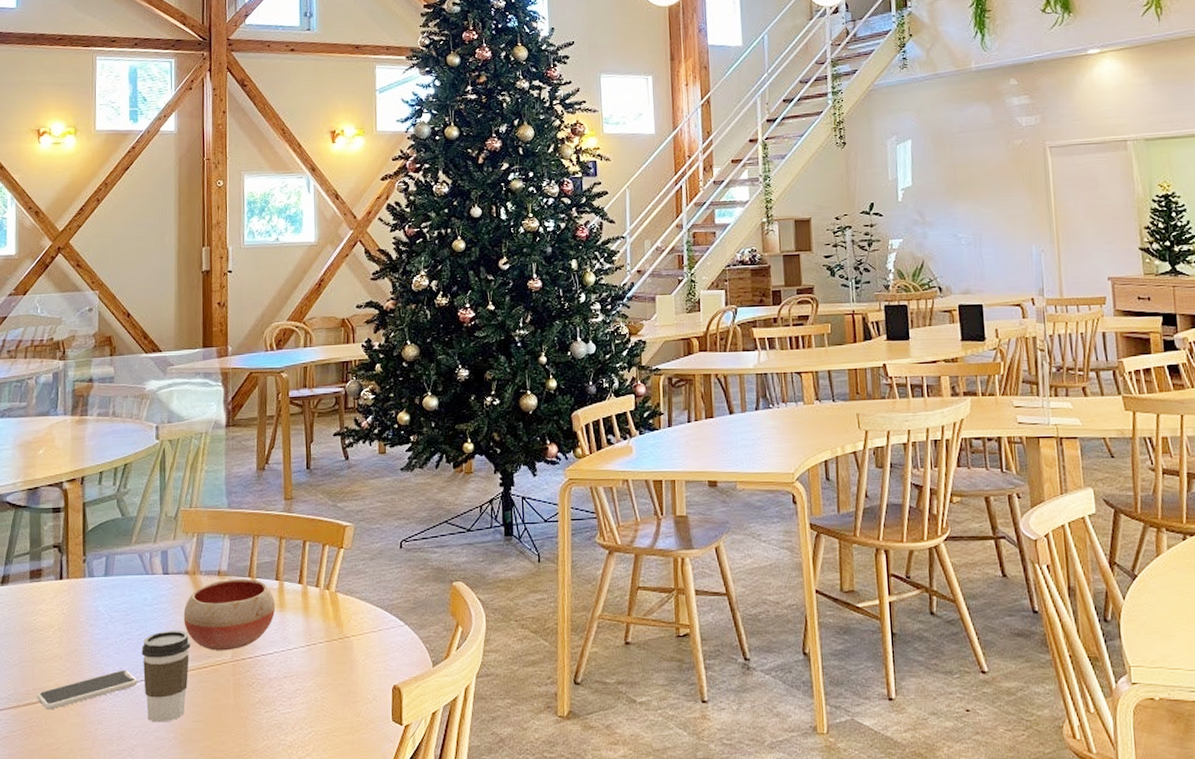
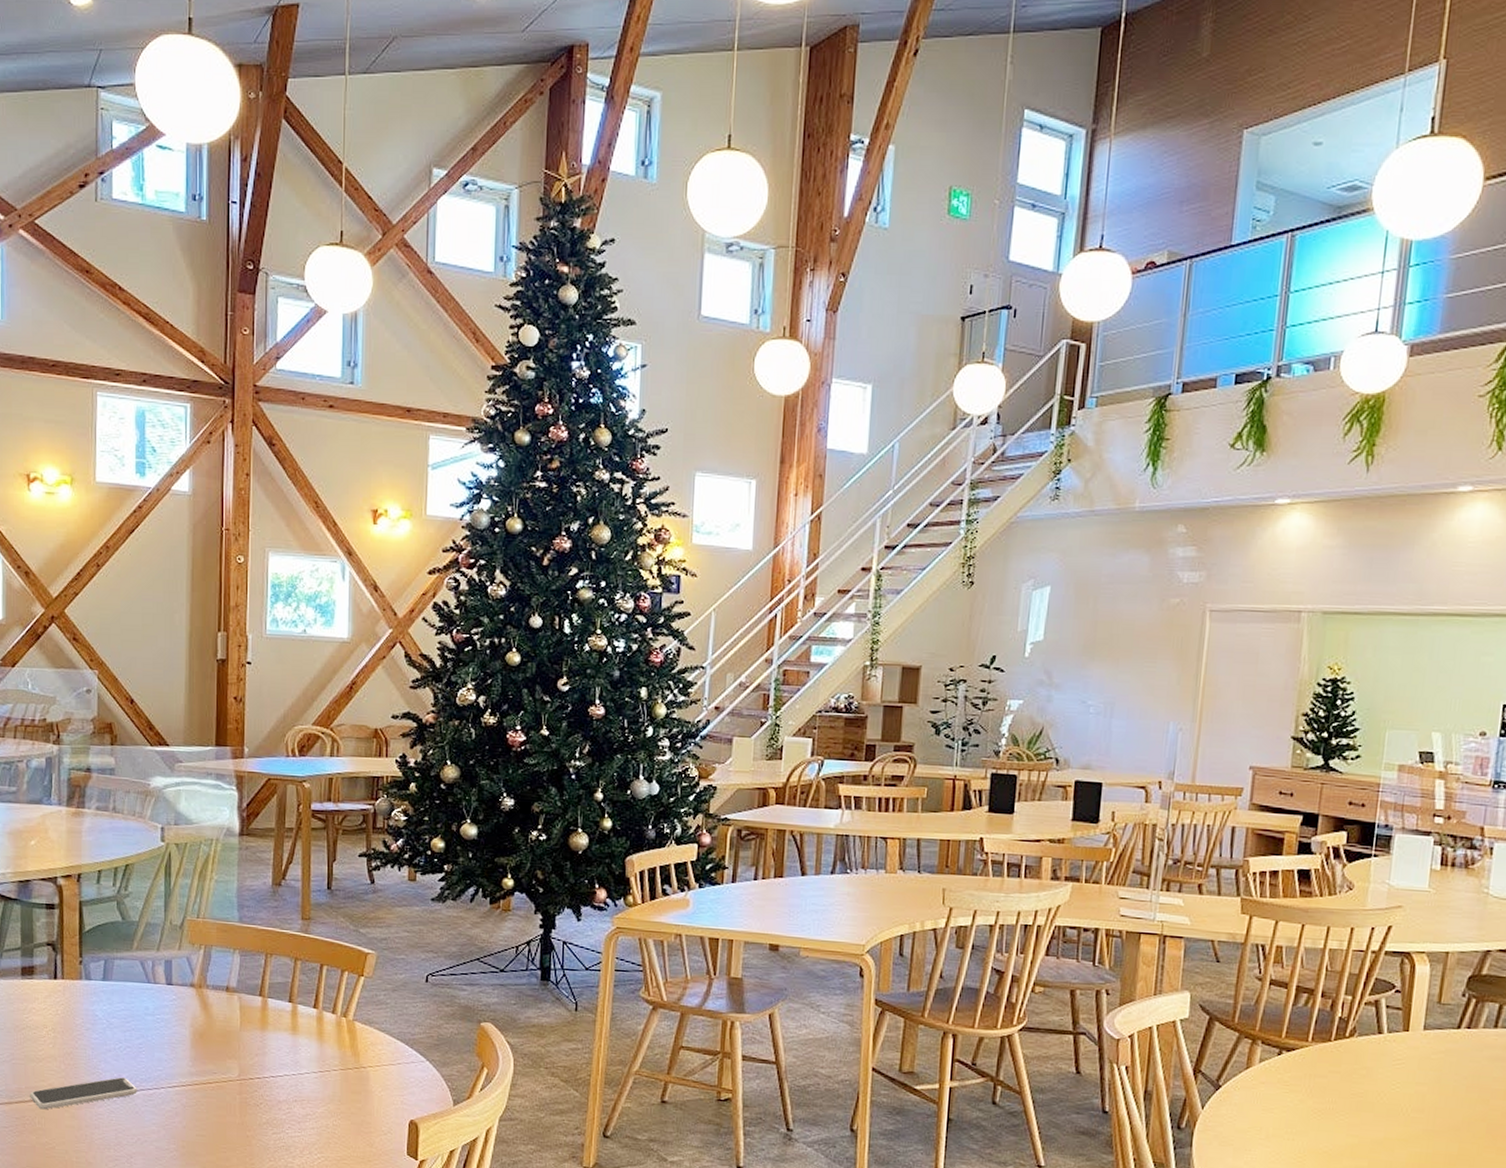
coffee cup: present [142,631,190,722] -> none [142,1042,194,1133]
bowl: present [183,579,276,651] -> none [188,996,288,1069]

